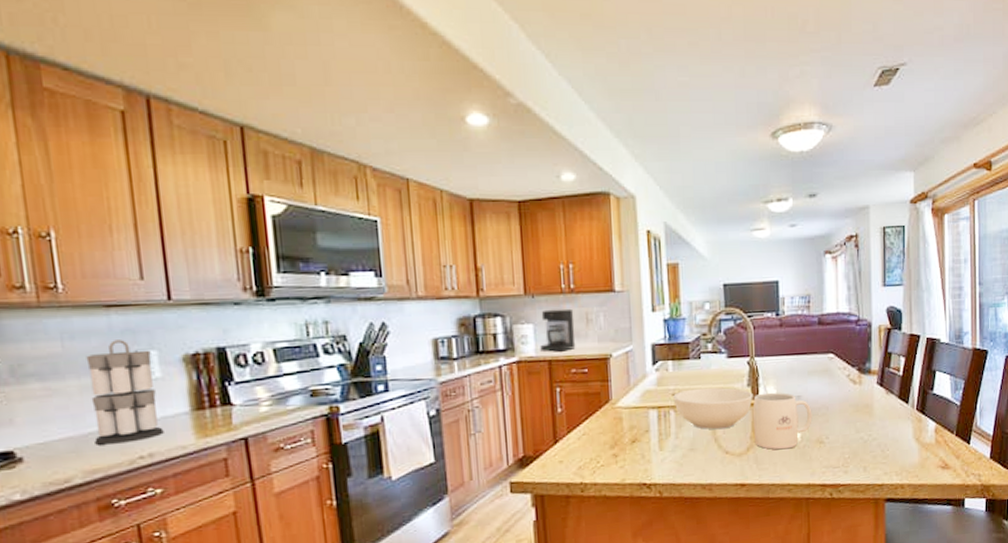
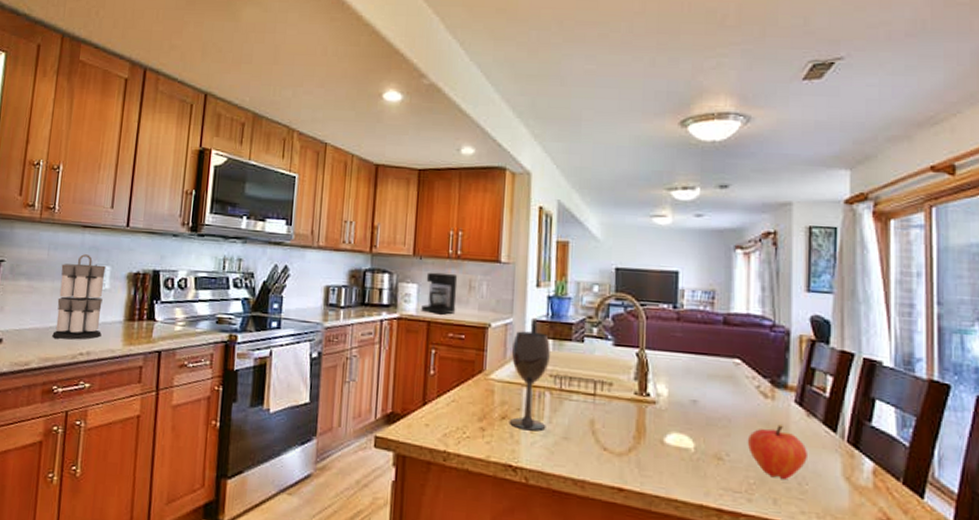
wine glass: none [634,355,674,449] -> present [509,331,551,431]
bowl: present [673,387,753,430] -> none [550,372,640,422]
mug: present [752,392,812,450] -> none [637,390,710,459]
fruit: none [842,405,888,450] -> present [747,424,807,479]

